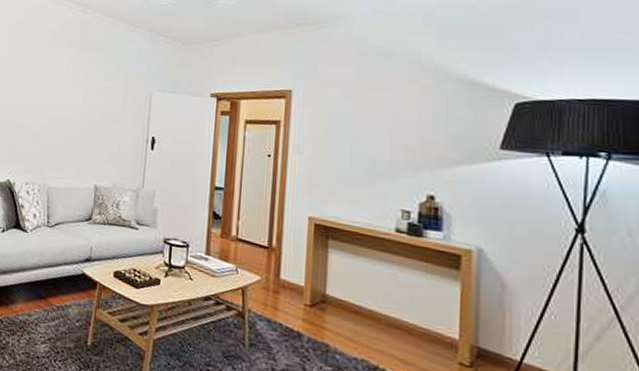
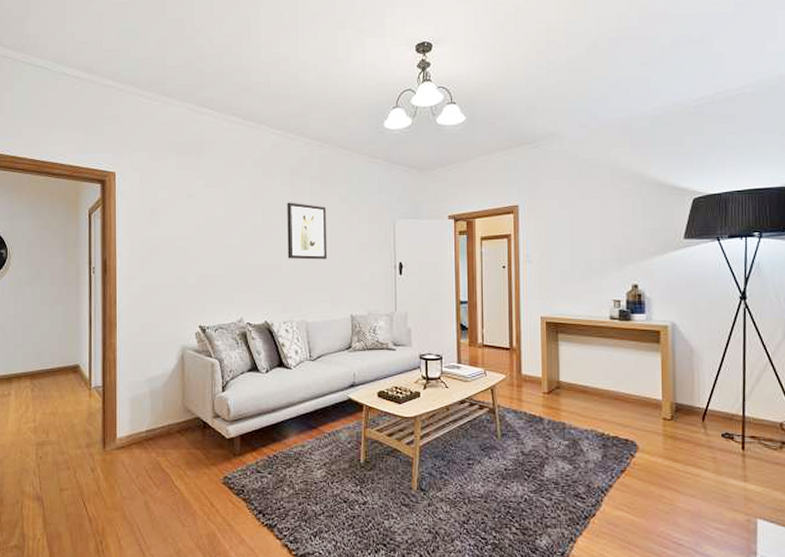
wall art: none [38,63,82,125] -> present [287,202,328,260]

